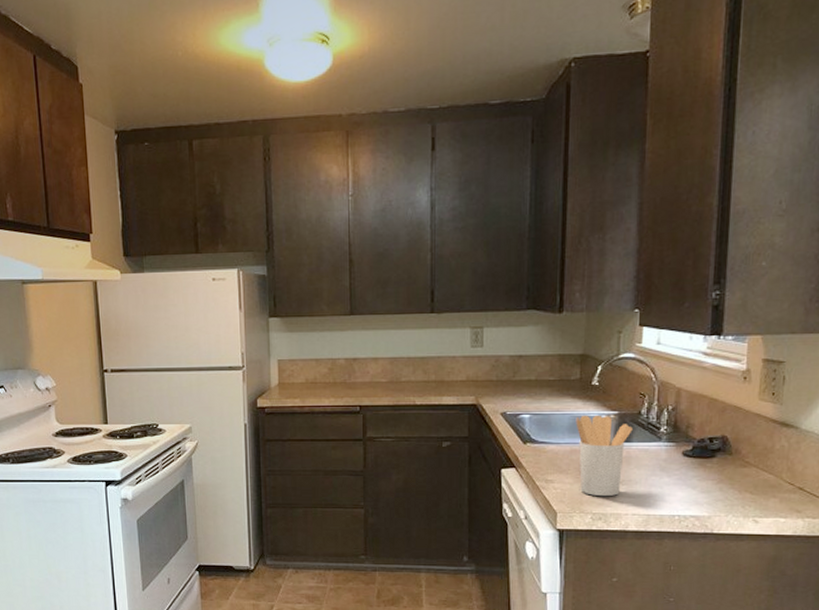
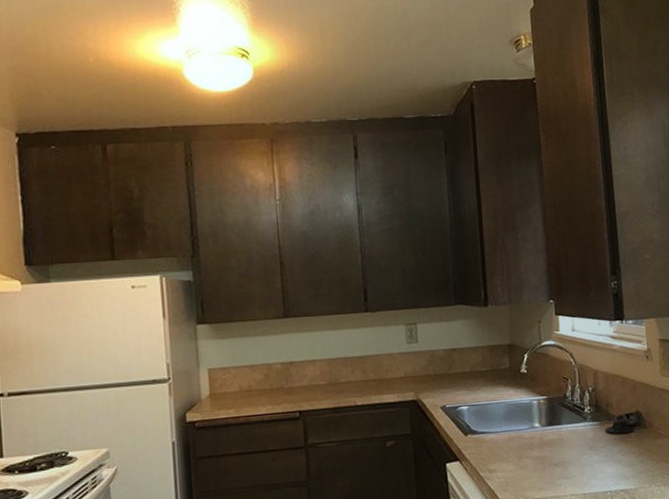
utensil holder: present [576,414,633,497] -> none [510,401,561,481]

